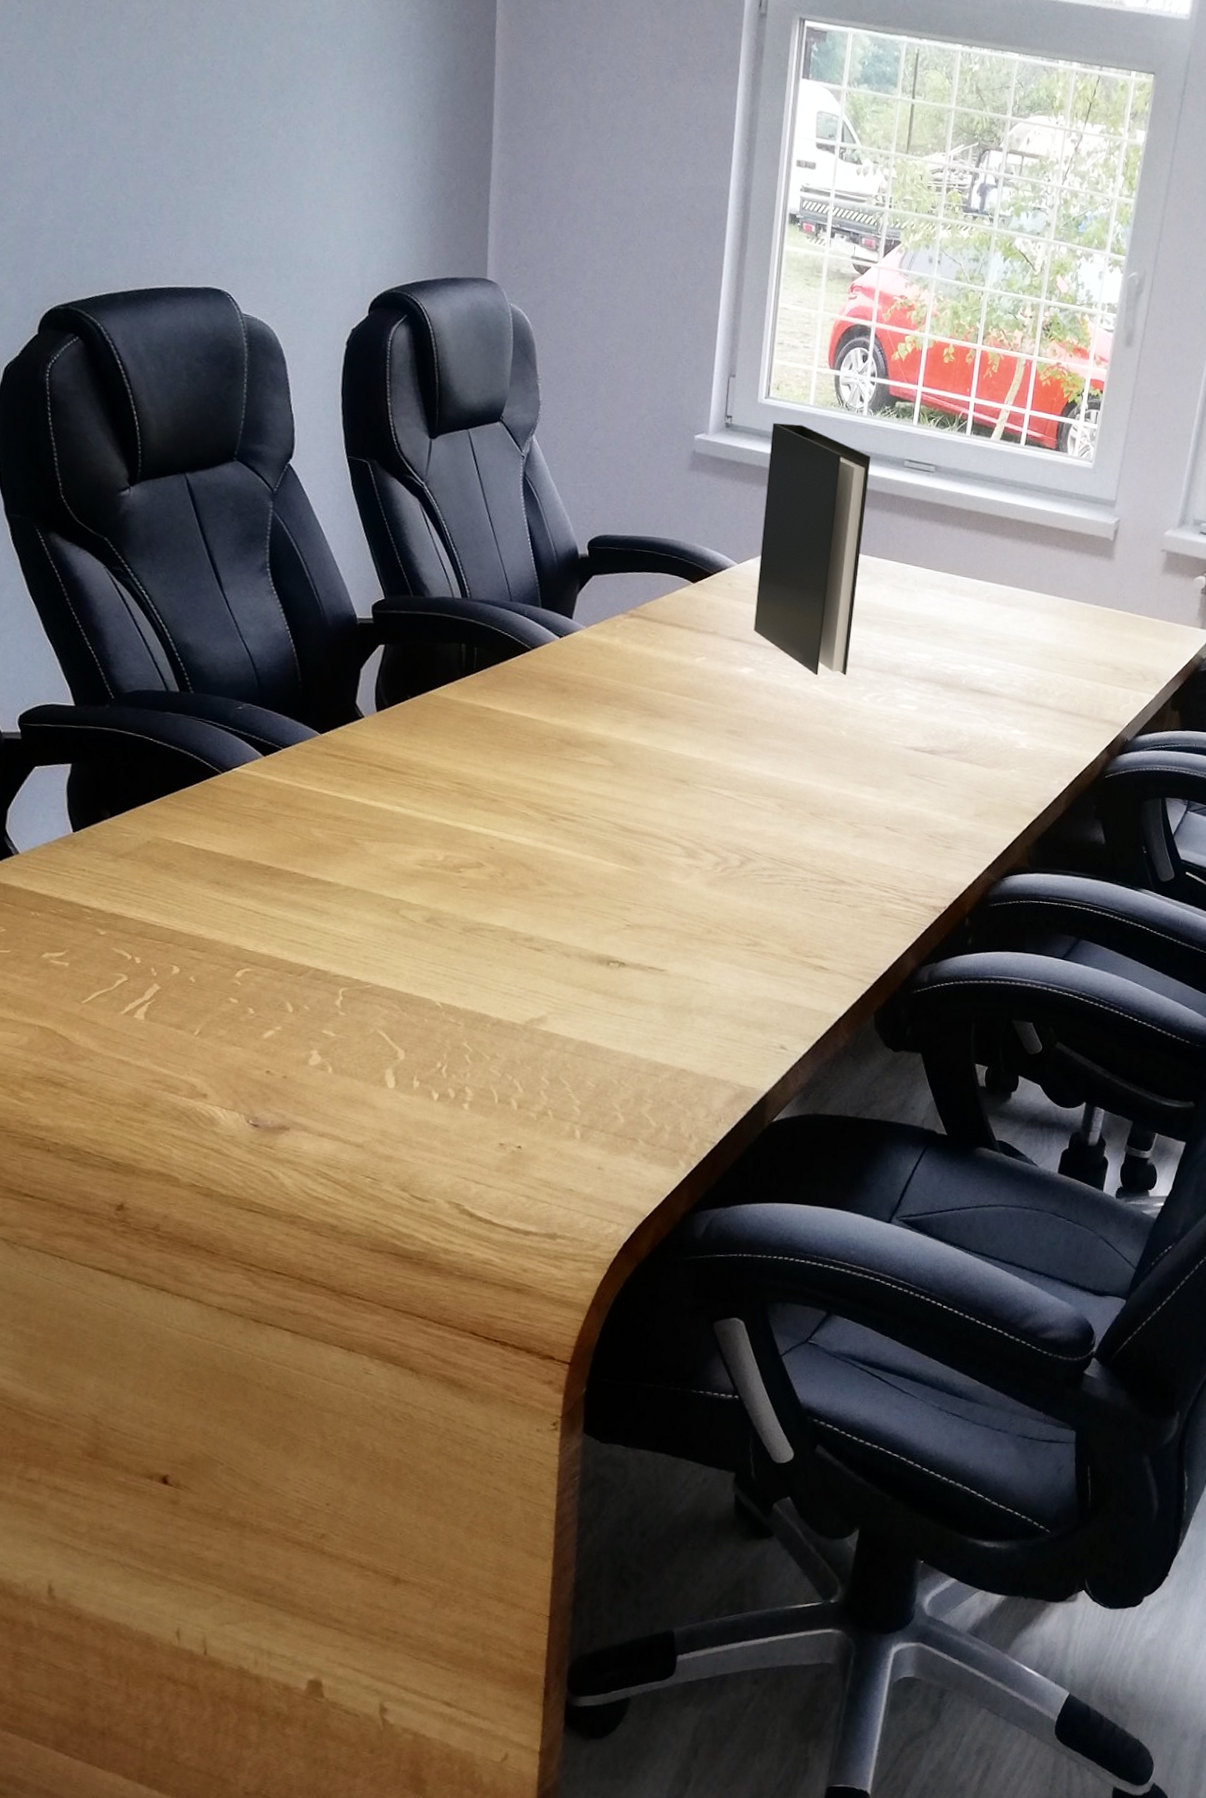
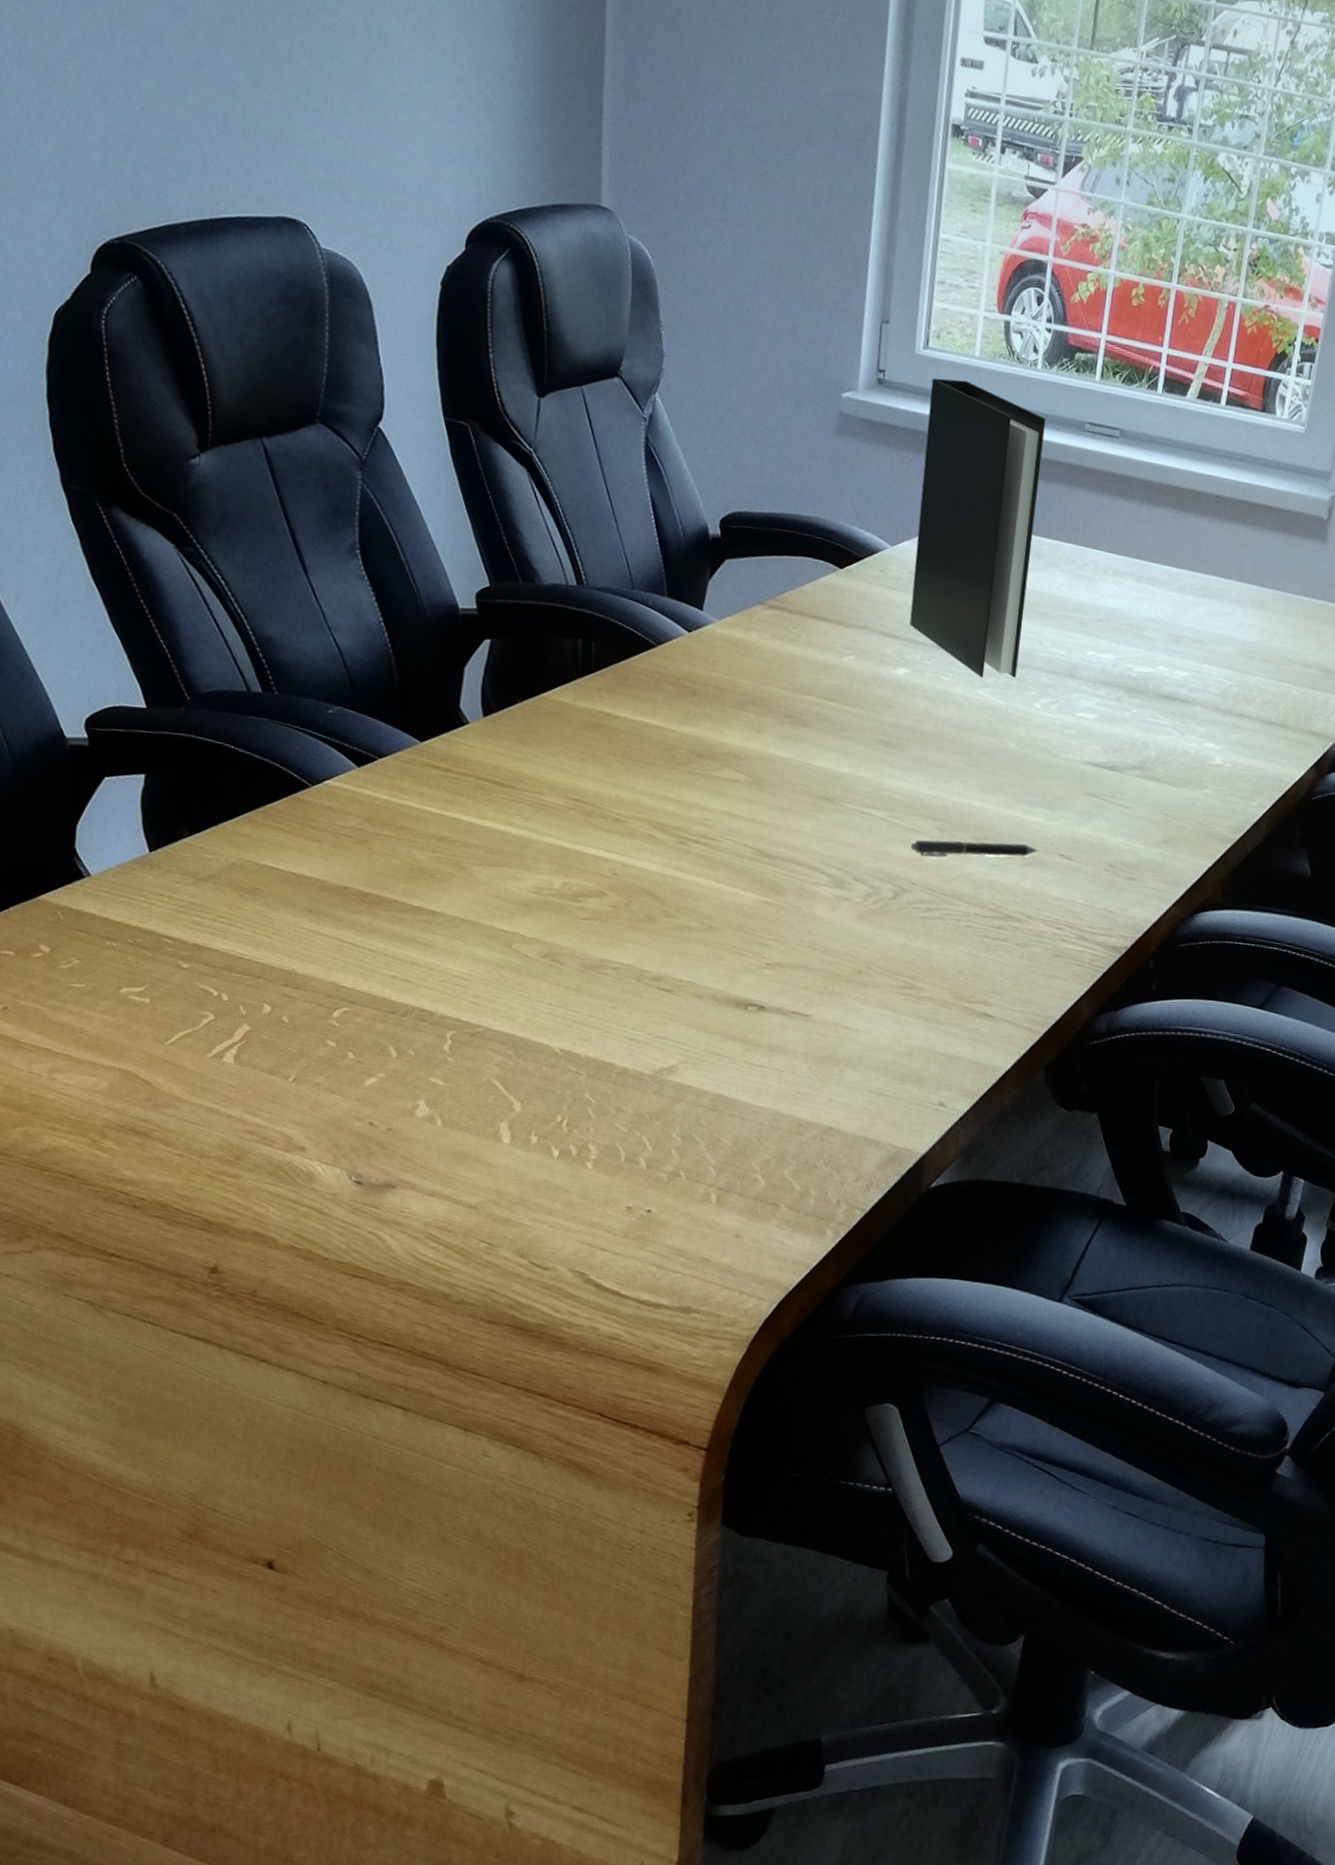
pen: none [755,815,867,831] -> present [911,840,1038,858]

